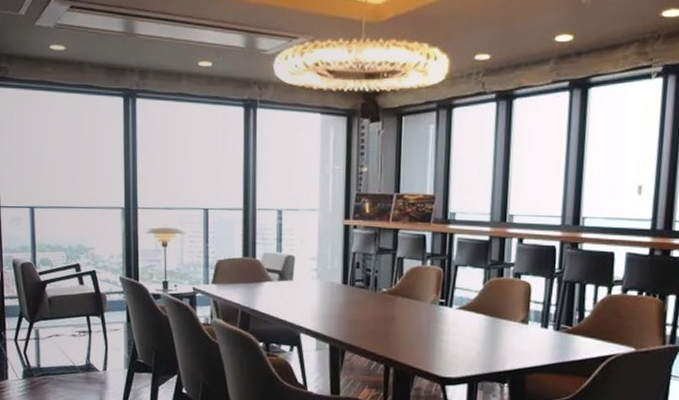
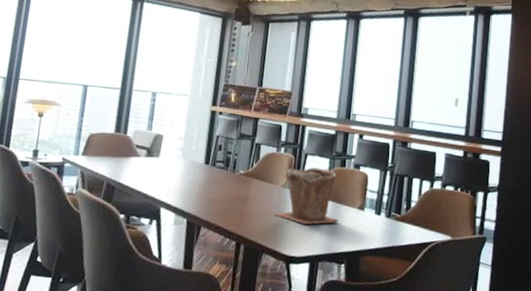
plant pot: none [425,280,498,344] -> present [275,167,338,225]

